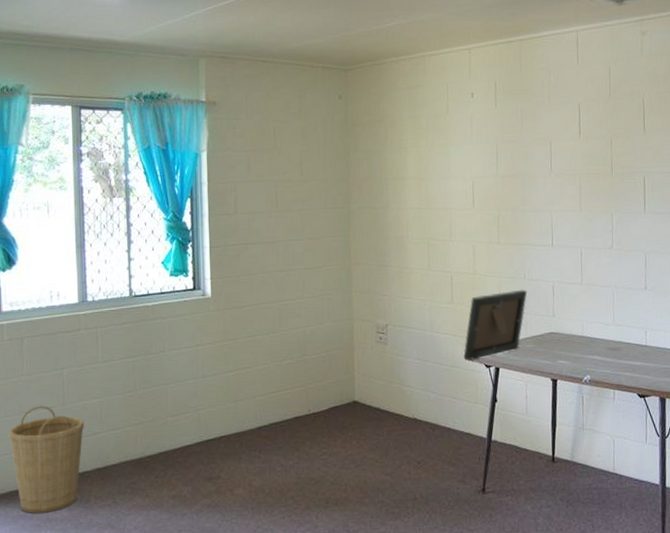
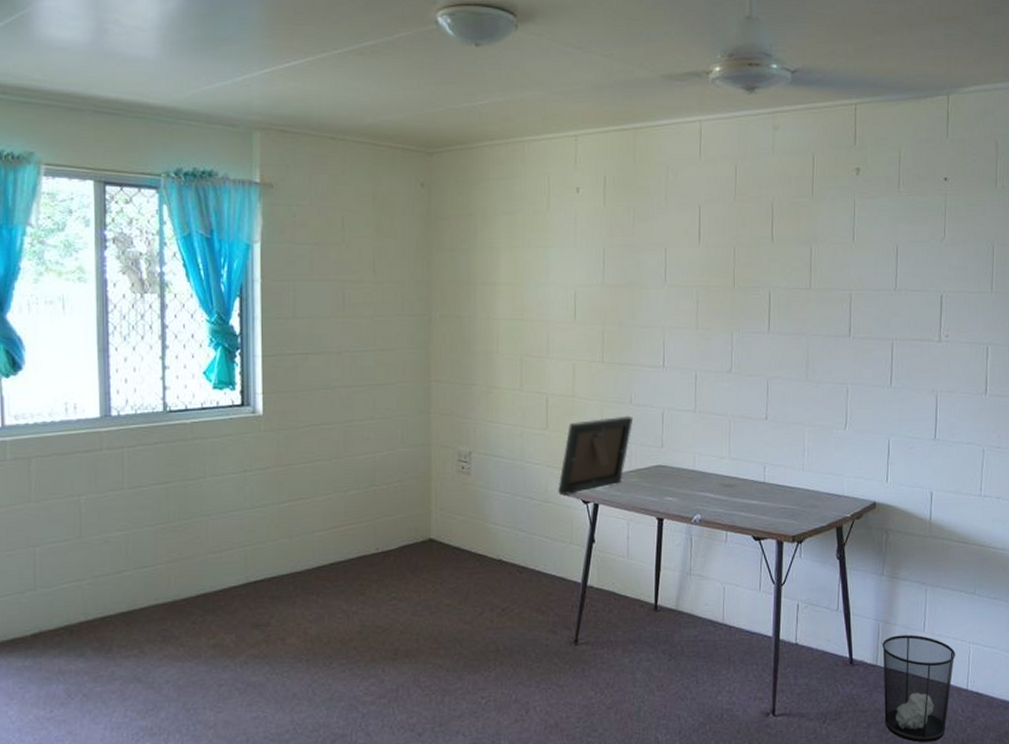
basket: present [8,406,84,514] -> none [12,538,105,664]

